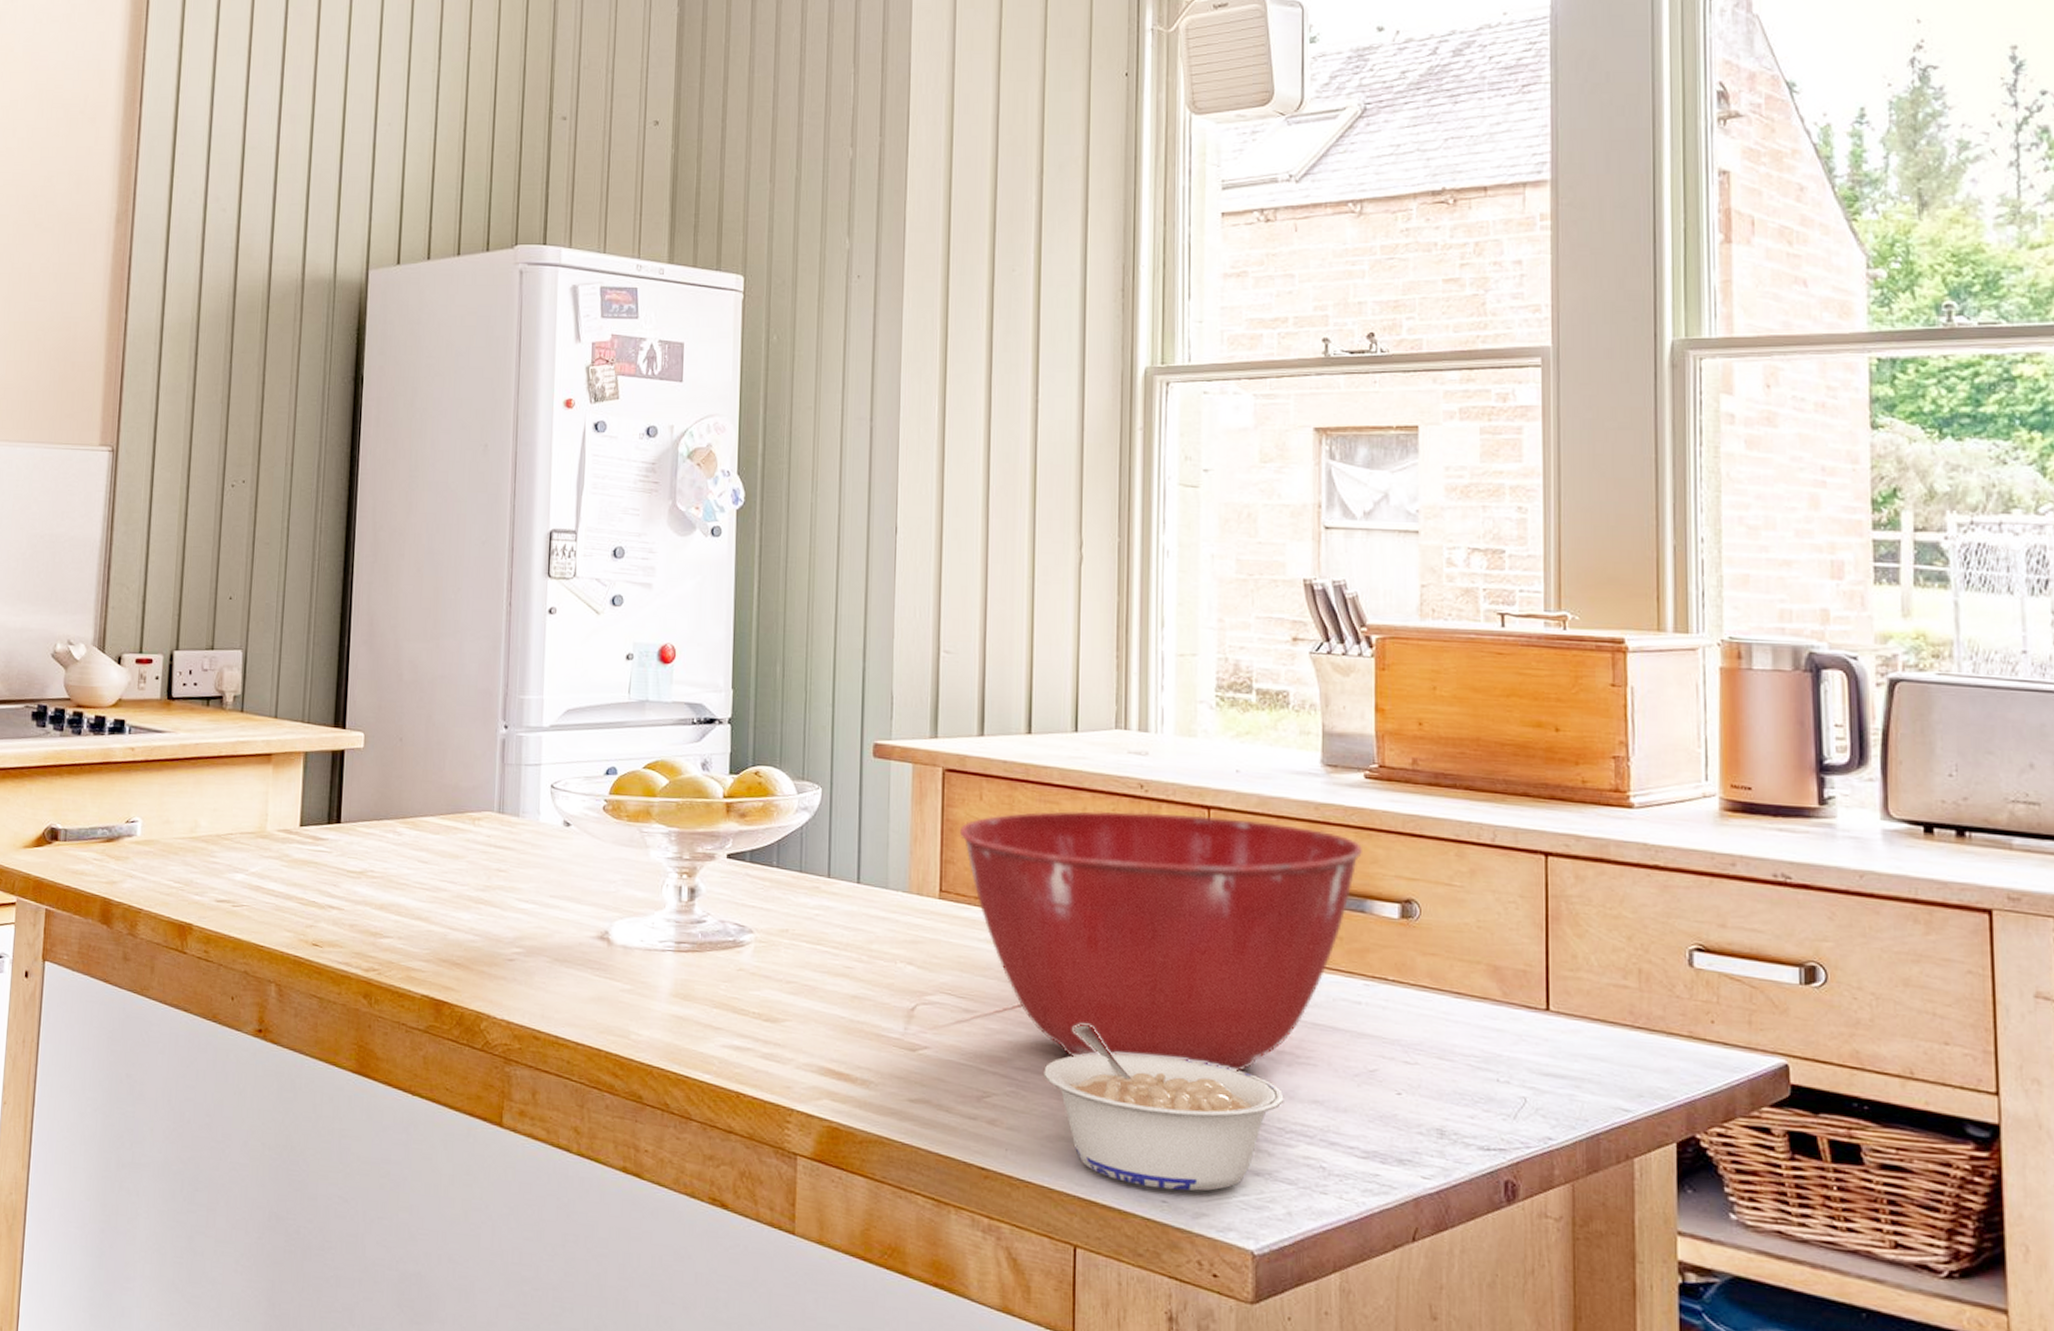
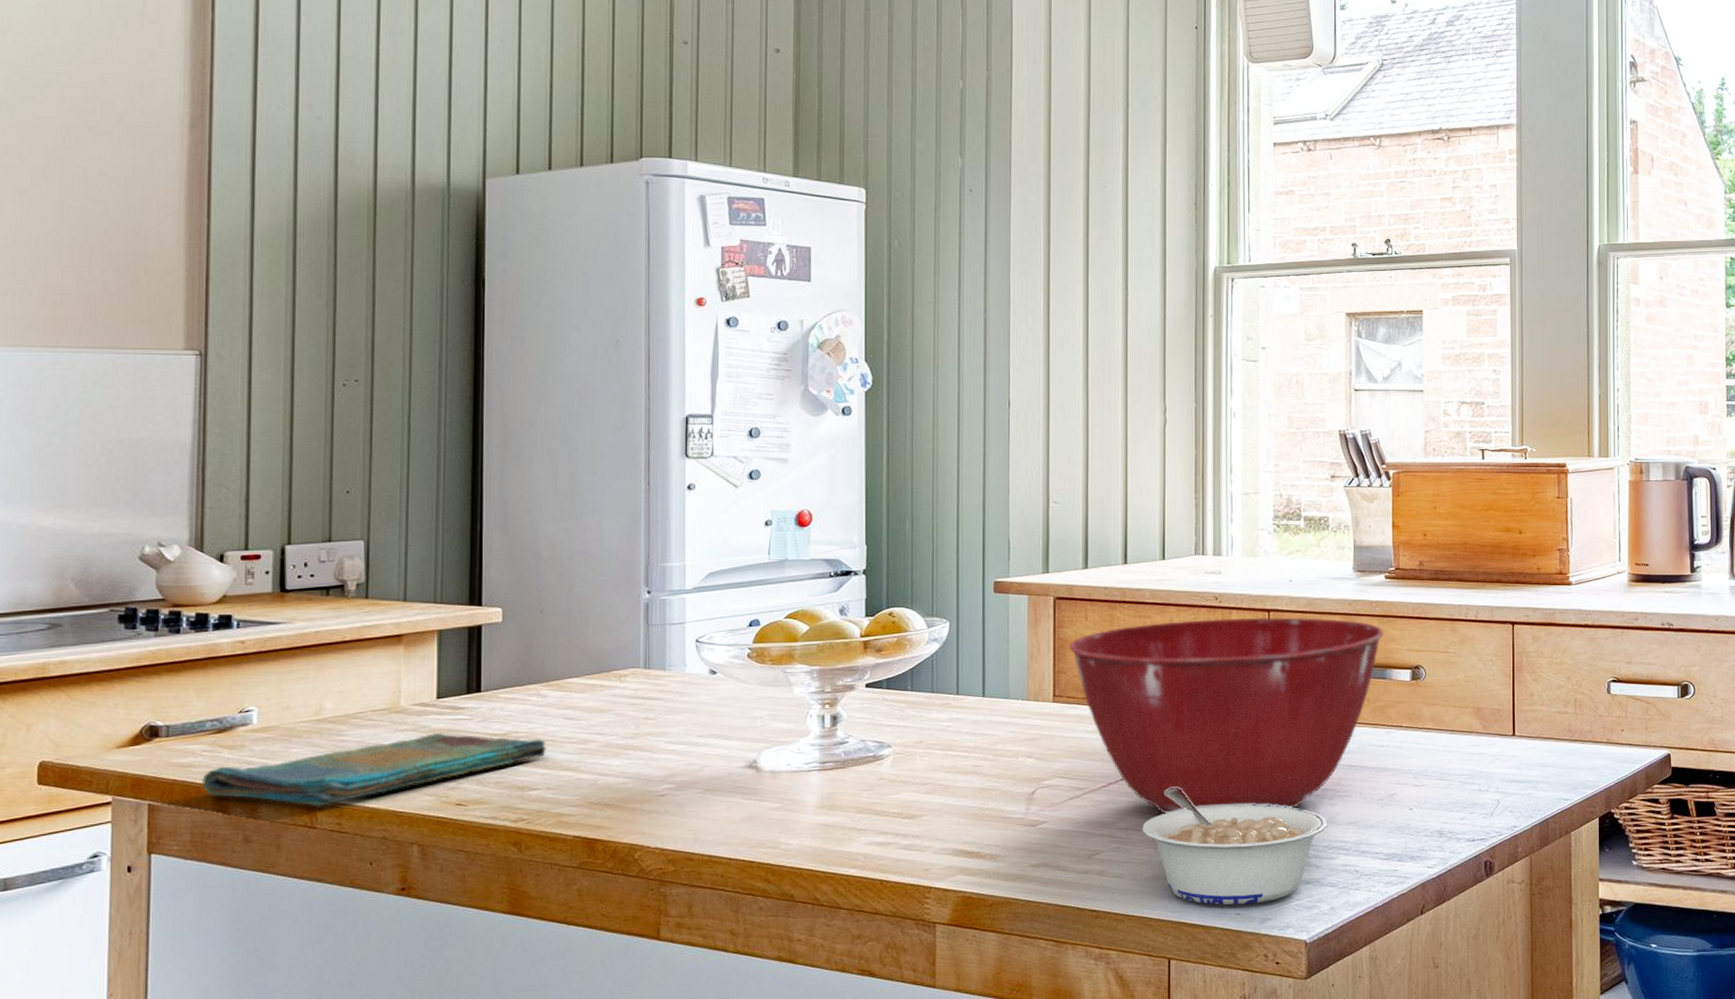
dish towel: none [91,863,400,931] -> present [202,732,546,807]

